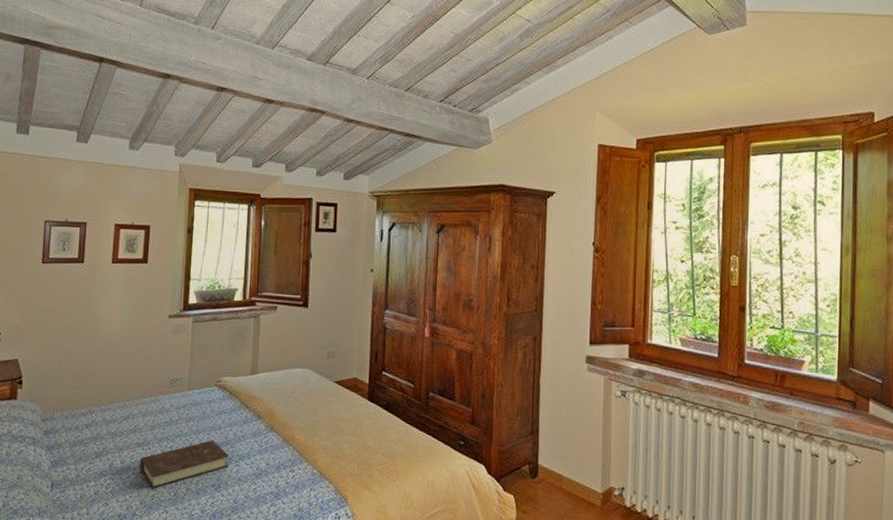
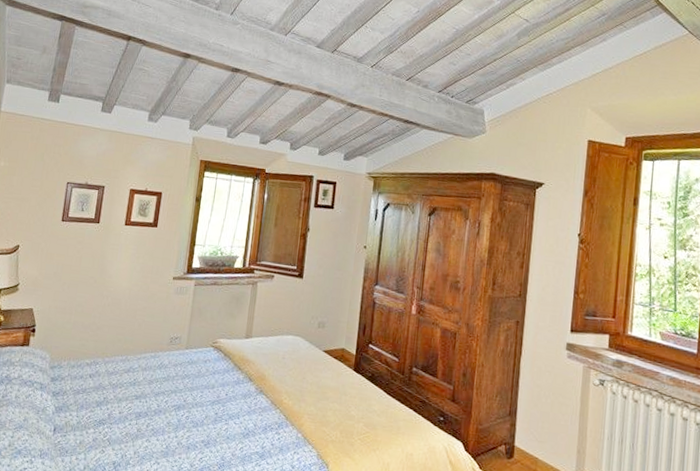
book: present [140,440,229,489] -> none [136,398,220,440]

